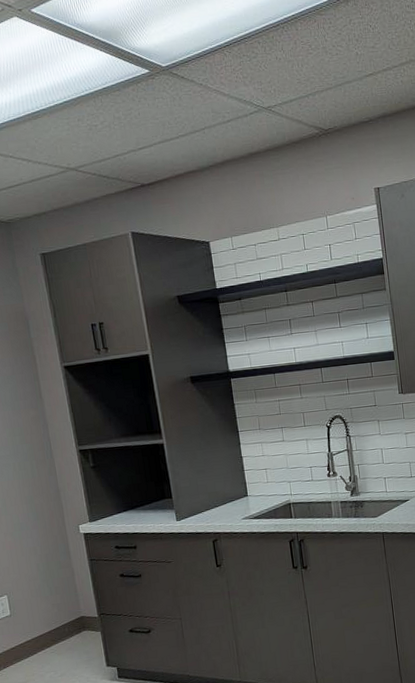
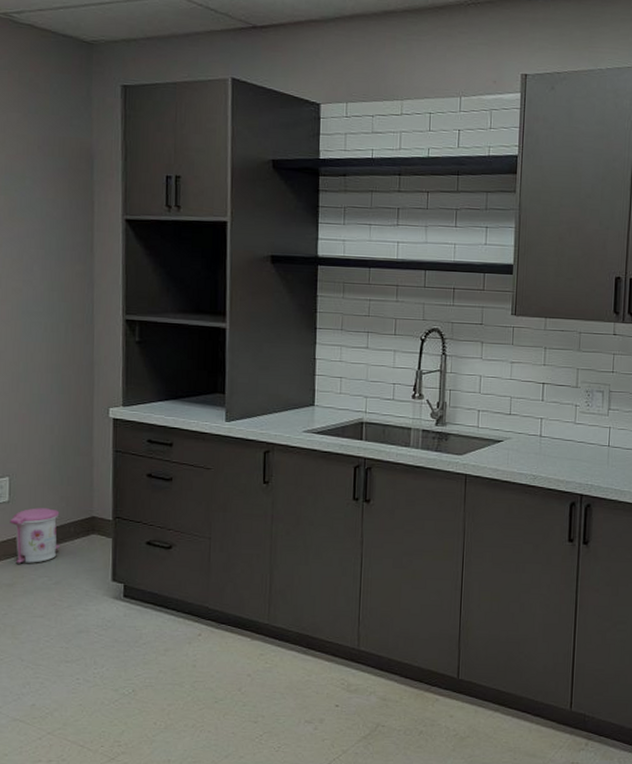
trash can: none [14,615,59,665] -> present [10,508,60,564]

